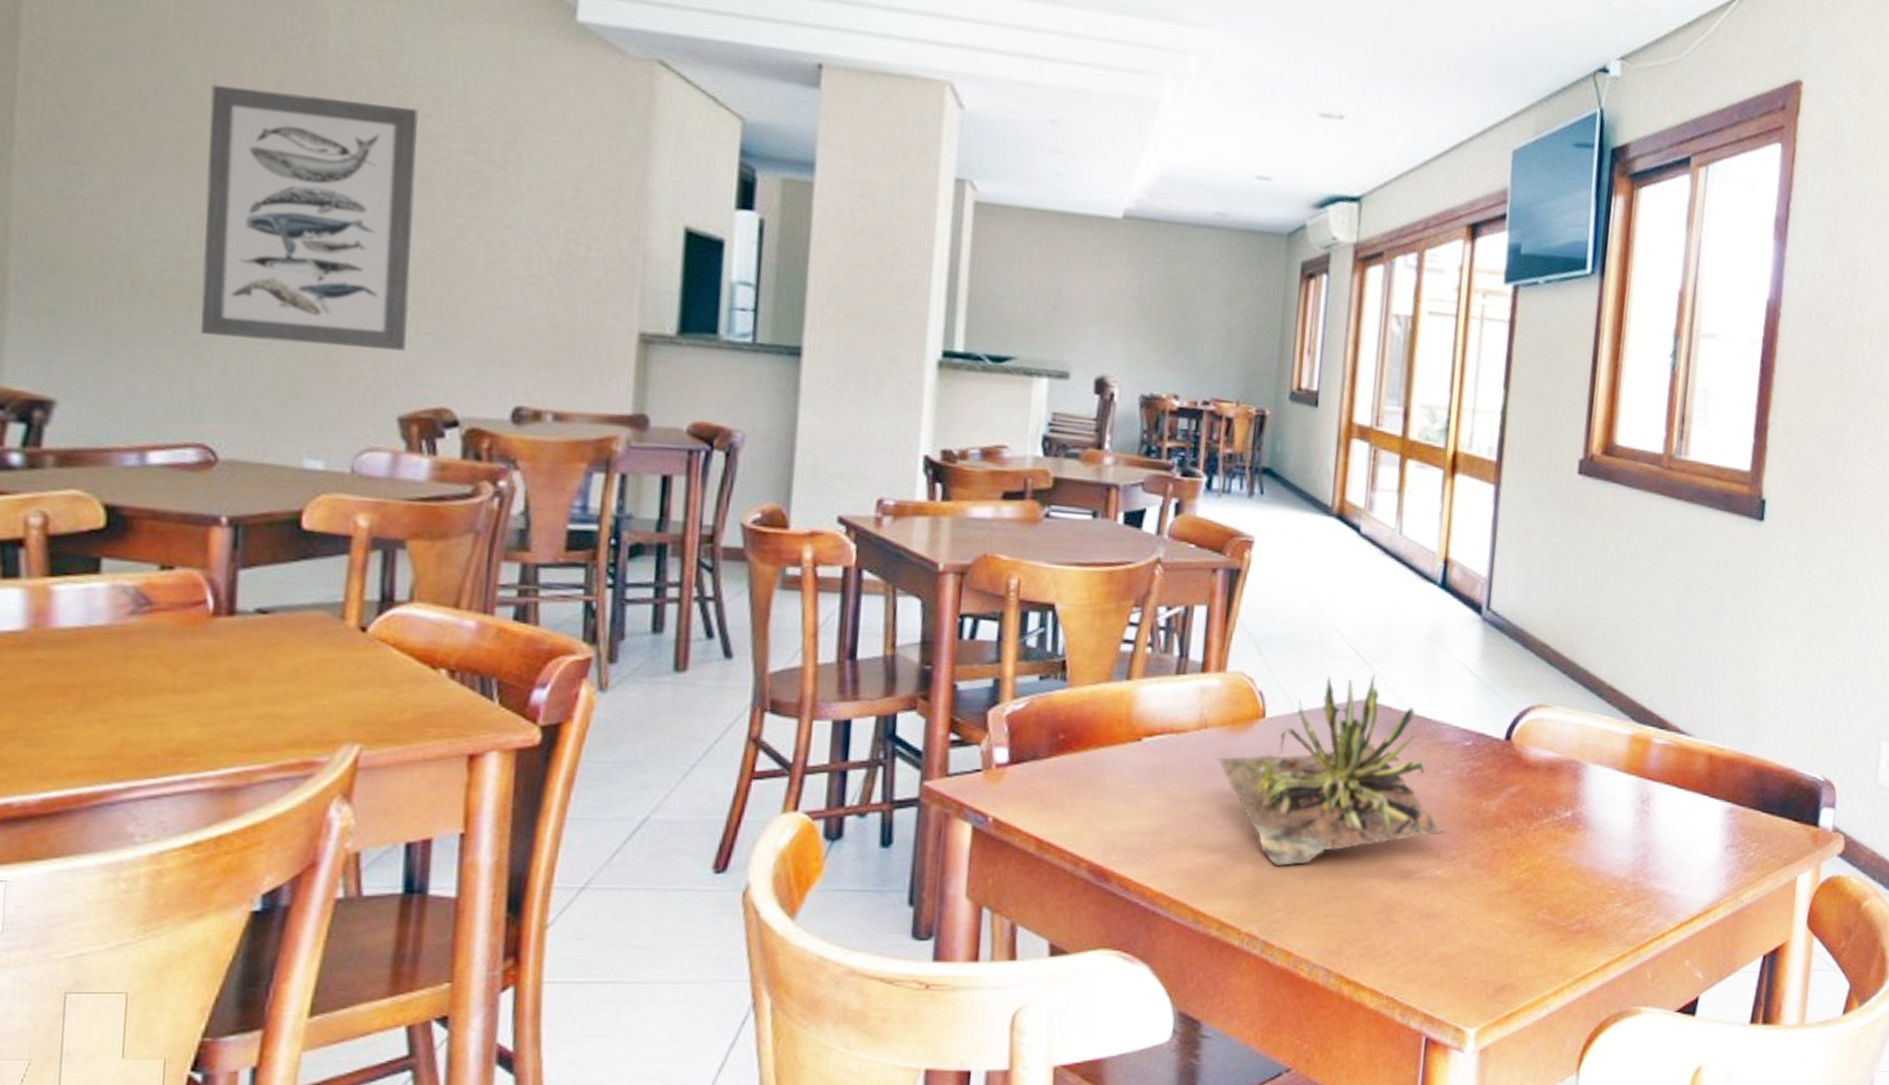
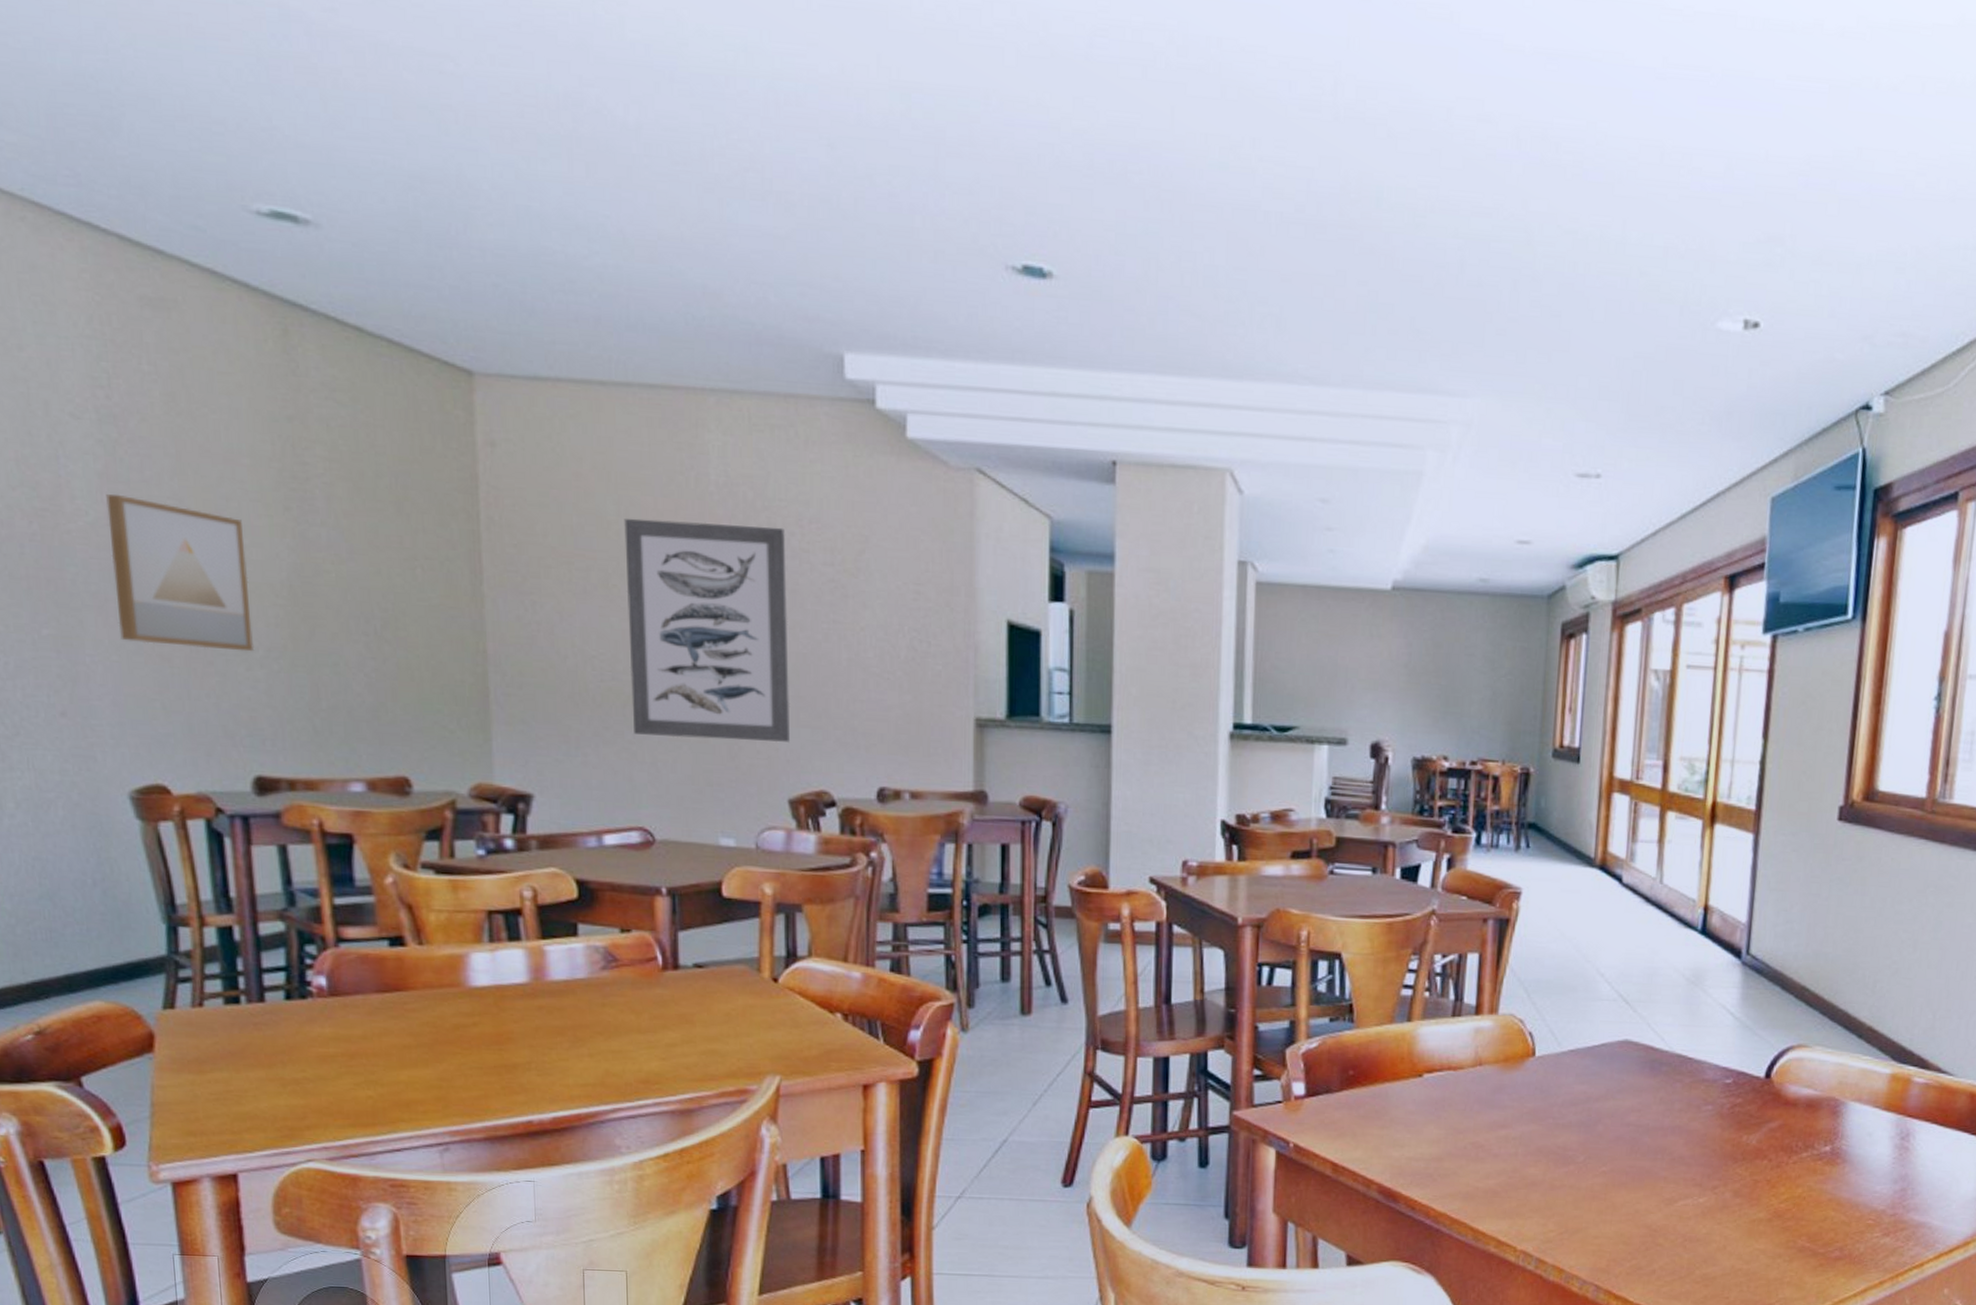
succulent plant: present [1217,674,1447,866] -> none [1491,1016,1709,1191]

